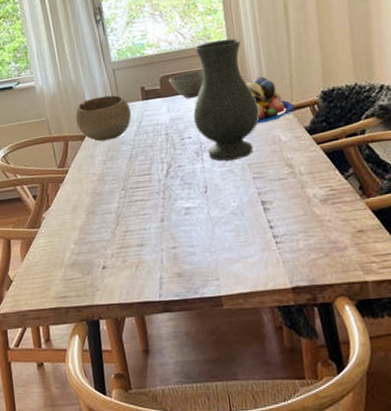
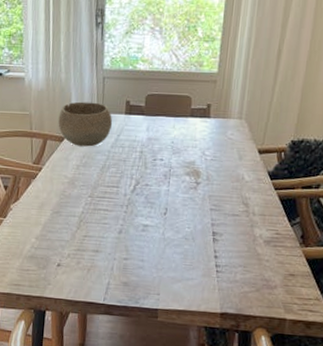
bowl: present [168,70,204,99] -> none [153,95,189,123]
vase: present [193,38,260,161] -> none [169,69,232,189]
fruit bowl: present [245,76,295,123] -> none [224,114,264,159]

